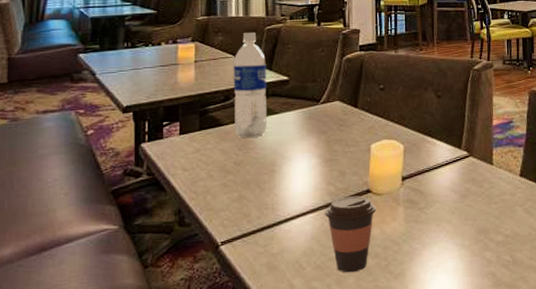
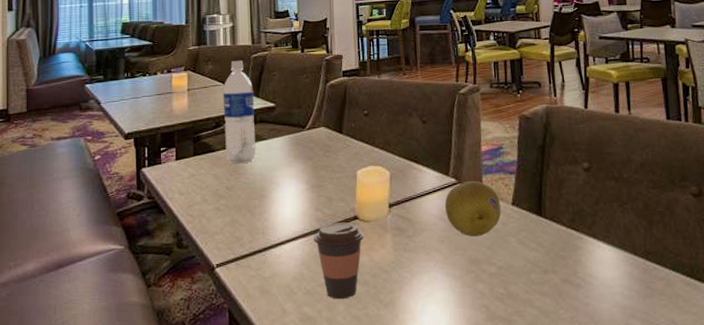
fruit: none [456,153,510,208] -> present [444,180,501,237]

